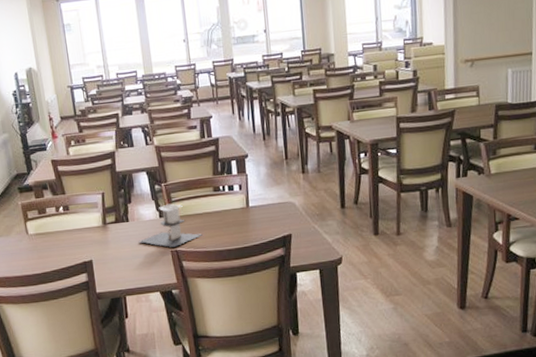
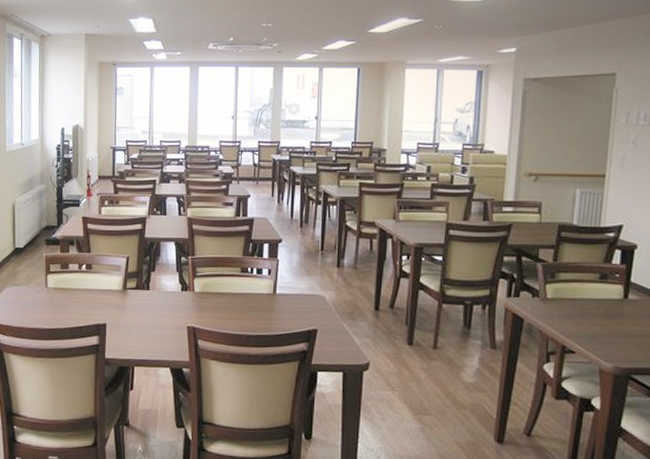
architectural model: present [138,203,203,247] -> none [156,278,223,323]

